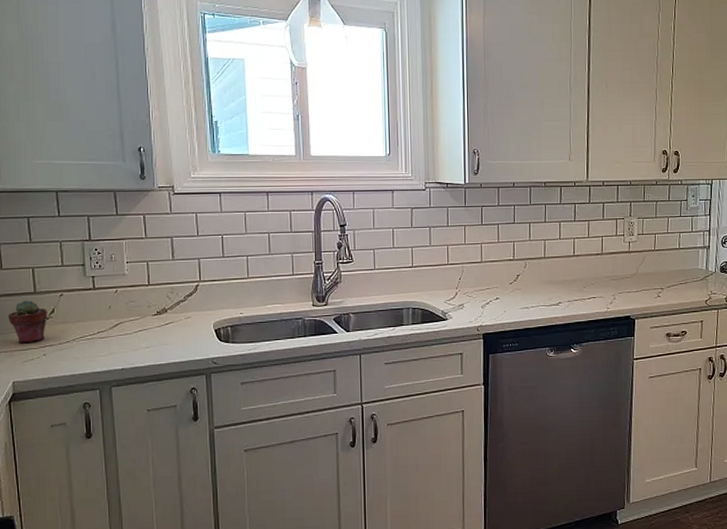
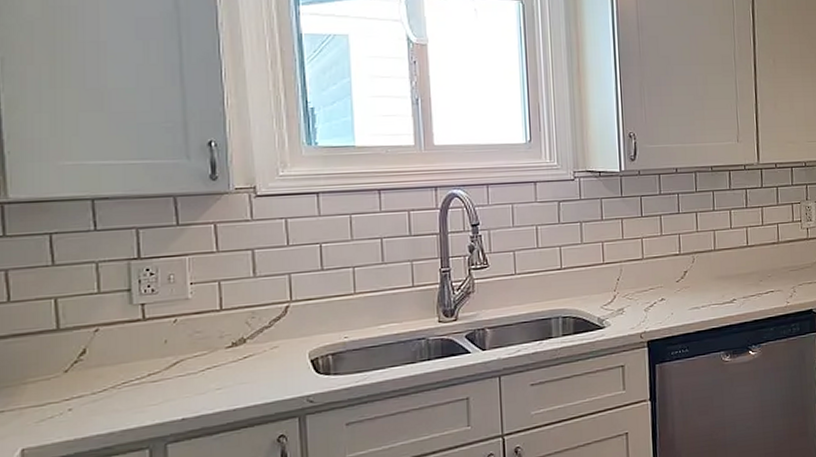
potted succulent: present [7,300,47,344] -> none [16,339,75,398]

